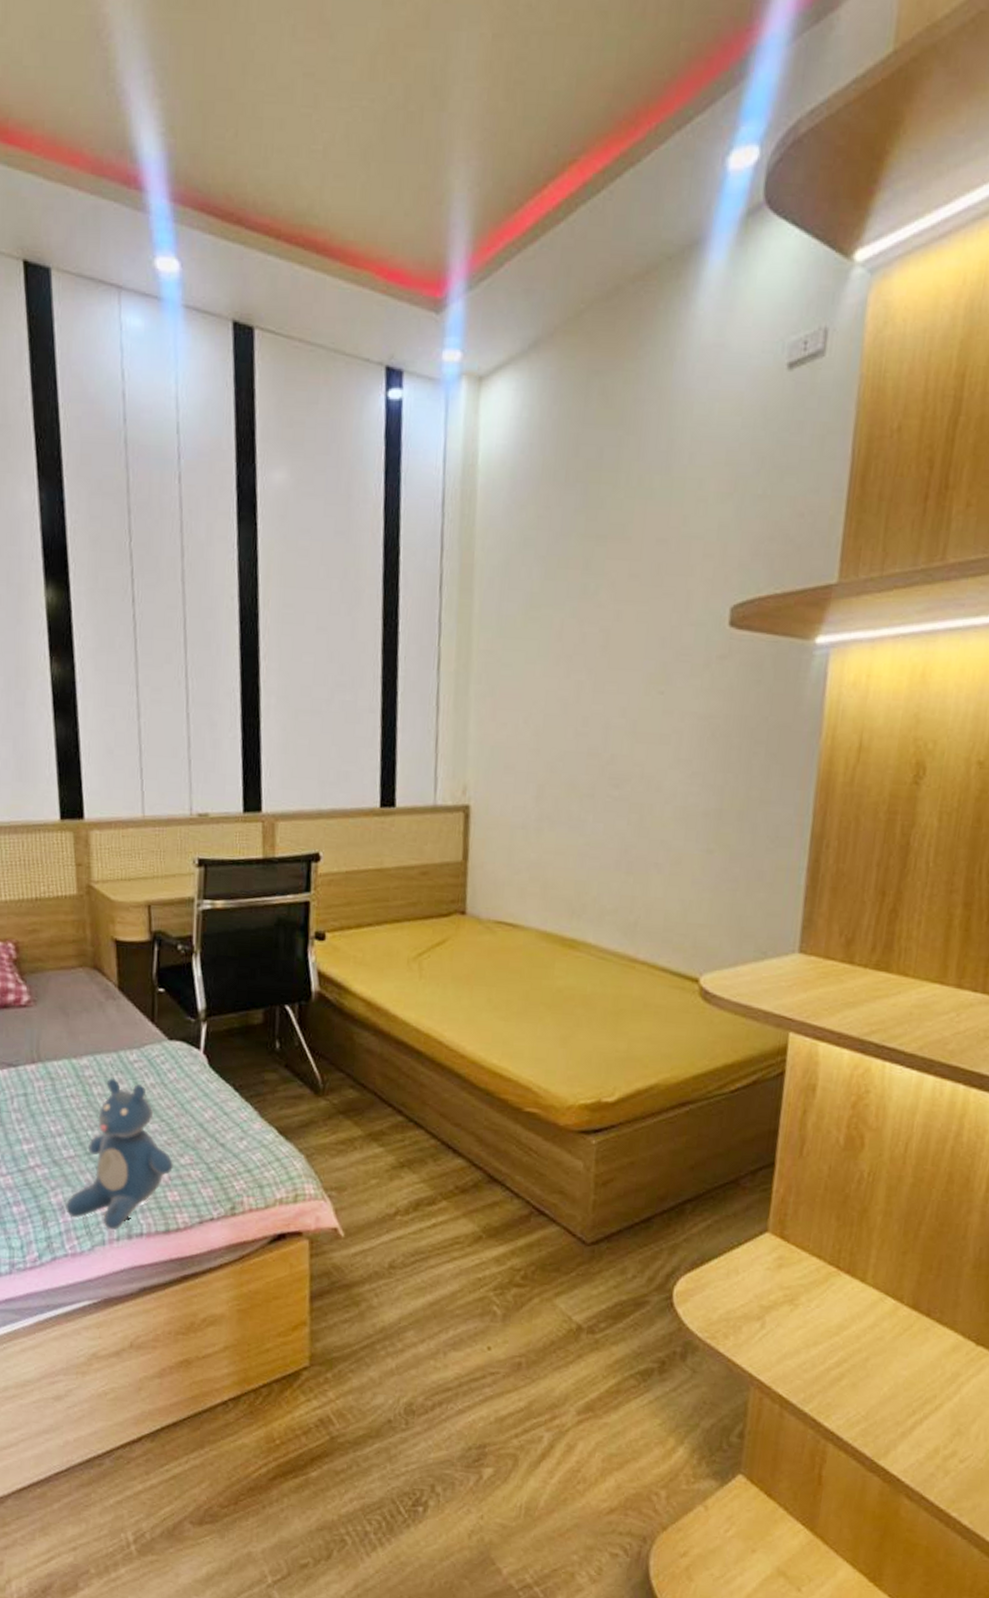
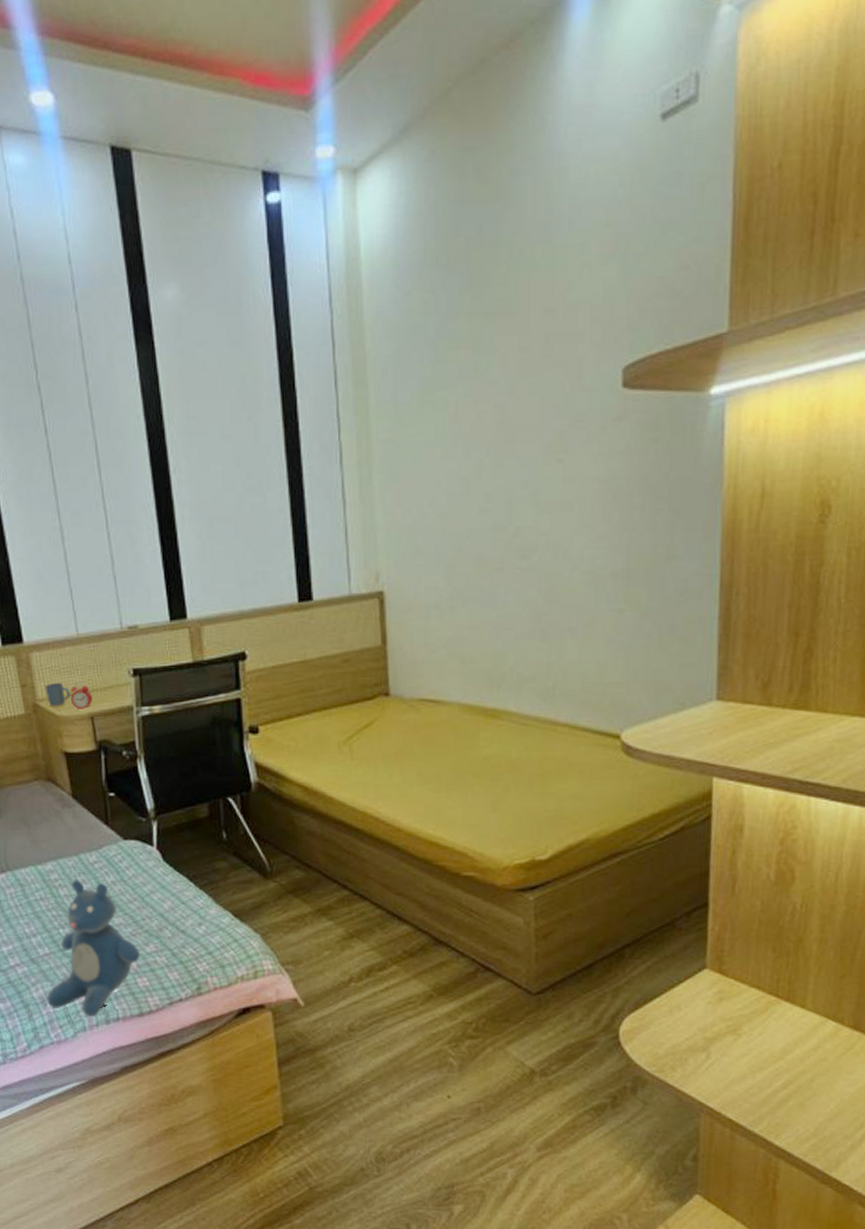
mug: none [102,864,129,891] -> present [45,682,71,707]
alarm clock: none [128,866,152,898] -> present [70,681,92,711]

